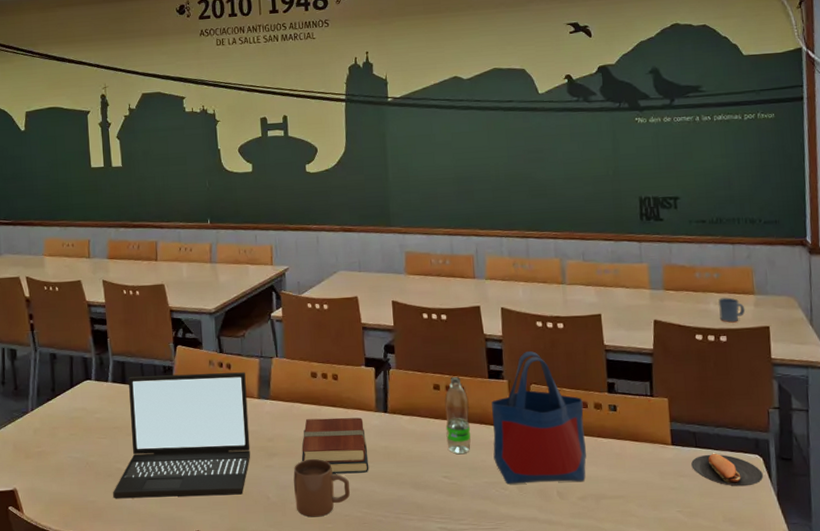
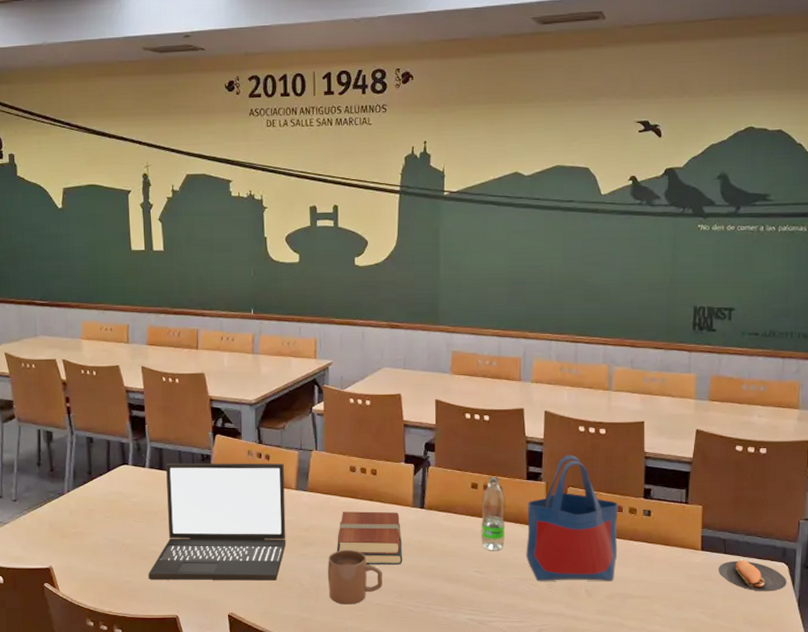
mug: present [717,297,746,324] -> none [761,411,788,437]

